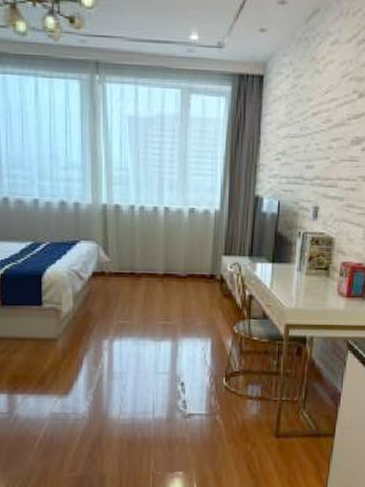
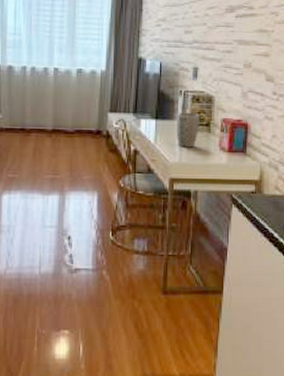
plant pot: none [293,255,318,293] -> present [176,112,199,148]

